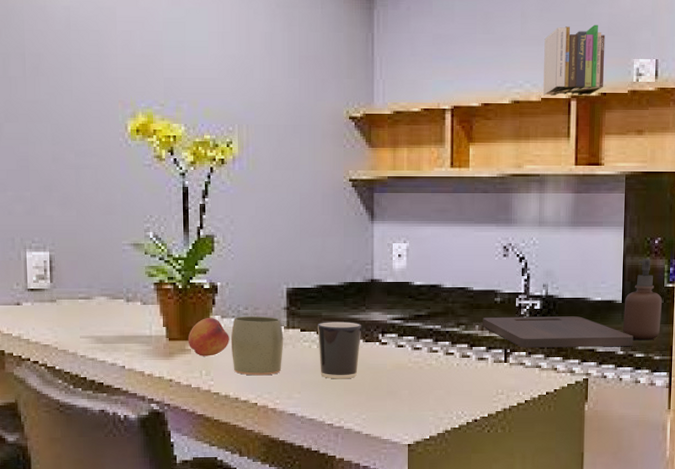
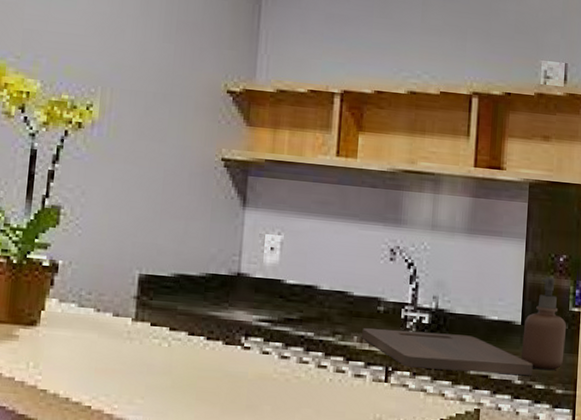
fruit: present [188,318,229,356] -> none [16,300,66,346]
mug: present [231,315,283,376] -> none [66,301,130,374]
mug: present [318,322,362,379] -> none [169,317,223,387]
books: present [543,24,606,96] -> none [443,19,512,94]

